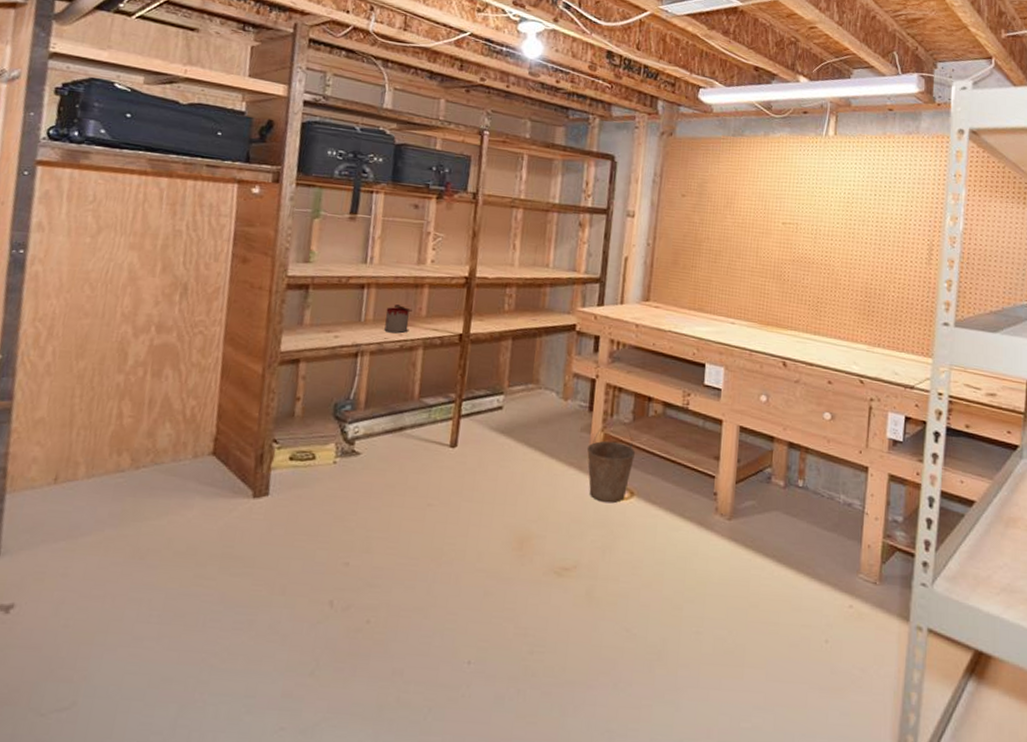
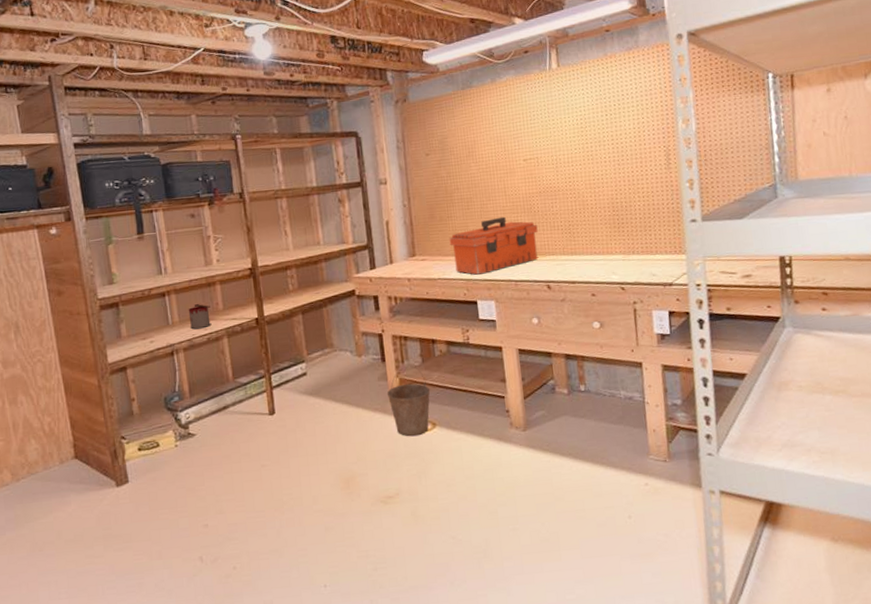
toolbox: none [688,278,784,336] -> present [449,216,538,275]

